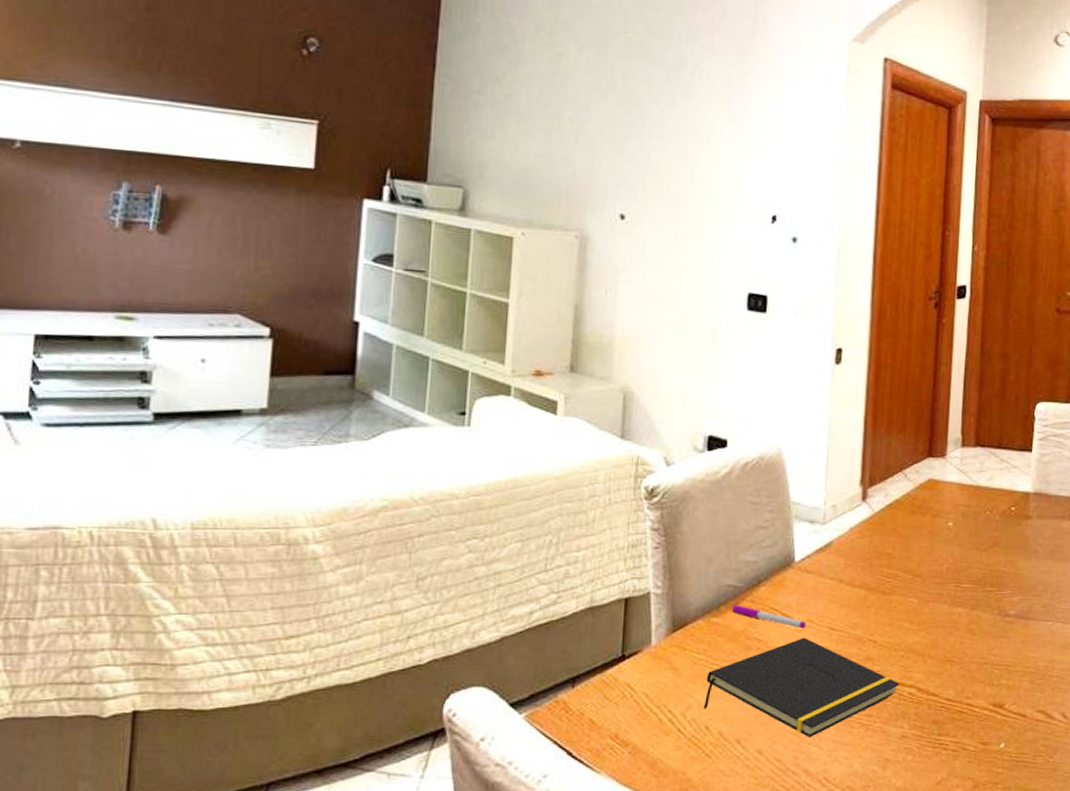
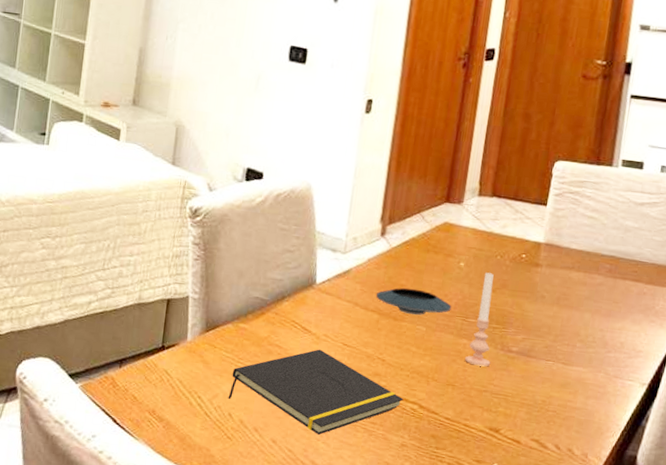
pen: present [732,605,807,629] -> none [258,314,323,342]
saucer: none [862,556,943,587] -> present [376,287,452,316]
candle: none [962,529,989,636] -> present [465,272,494,367]

